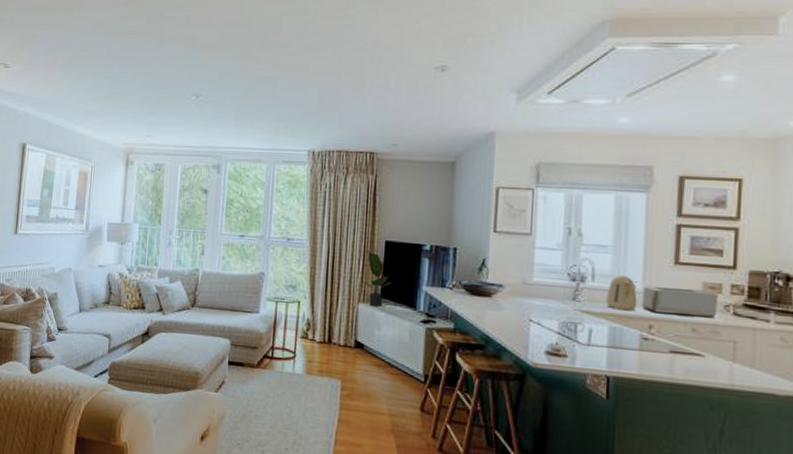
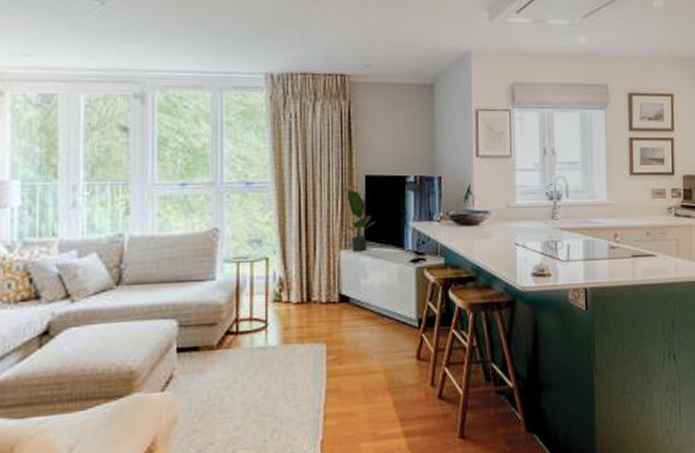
kettle: present [606,275,638,311] -> none [579,190,604,223]
toaster: present [642,285,718,318] -> none [608,196,663,222]

